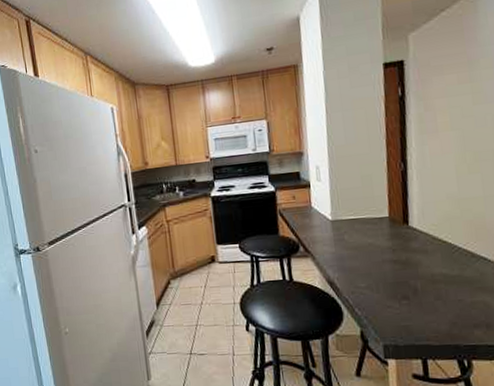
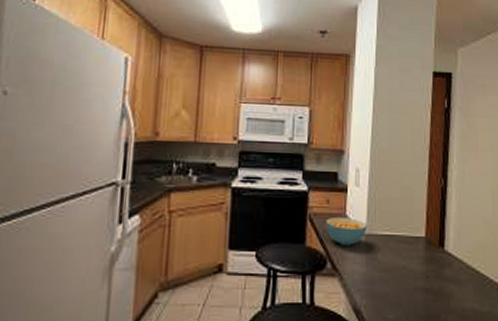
cereal bowl: none [294,208,333,232] -> present [326,218,367,245]

